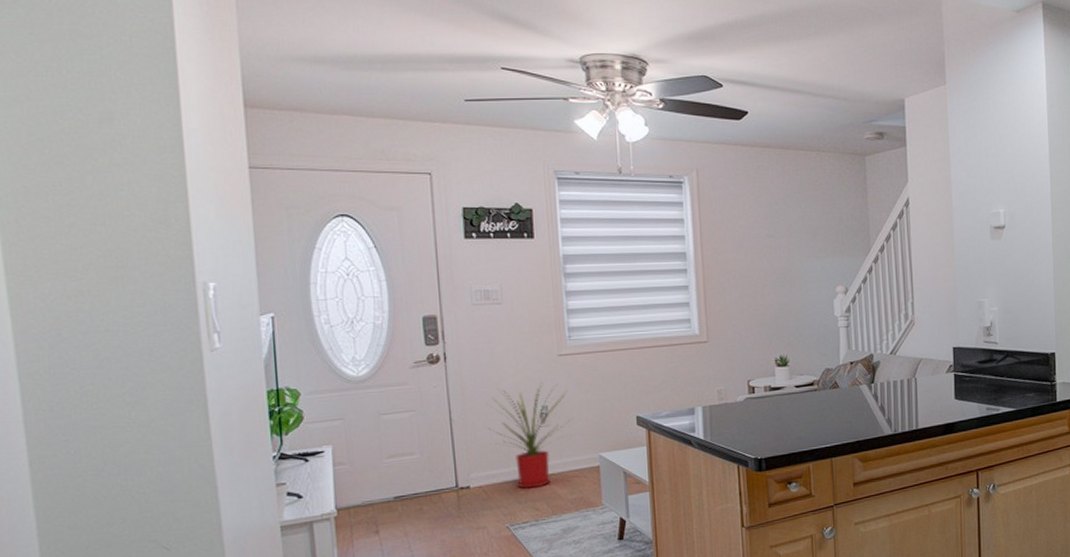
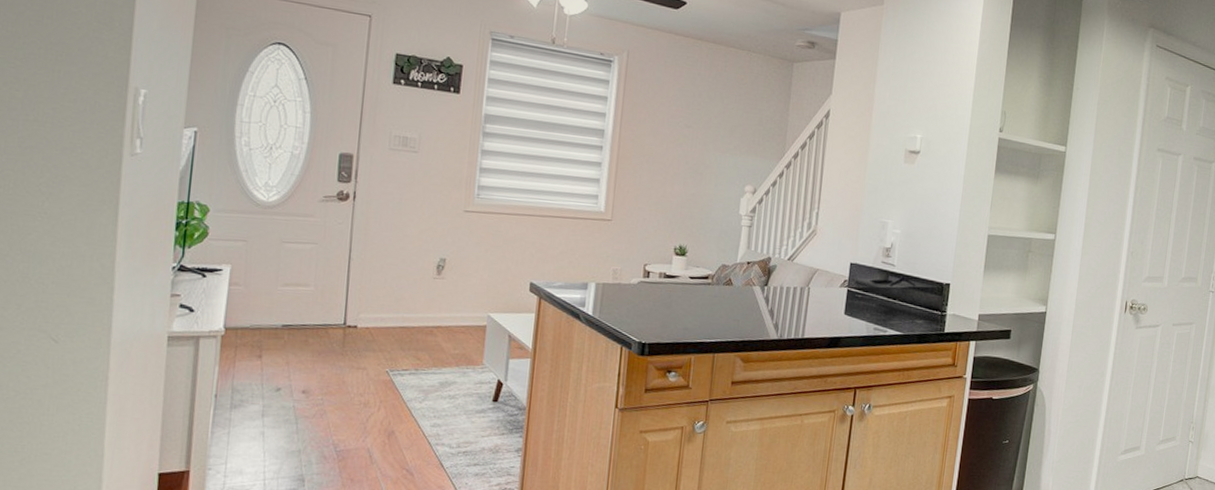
house plant: present [487,382,570,489] -> none [384,234,467,338]

